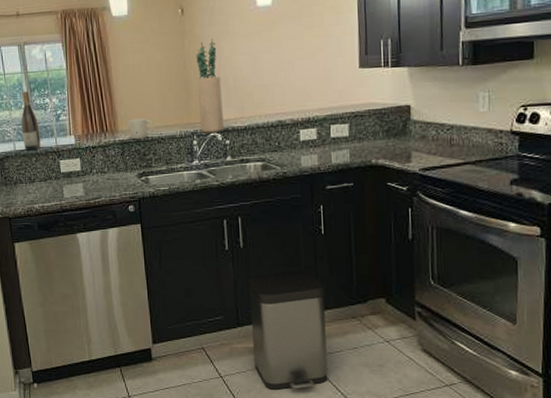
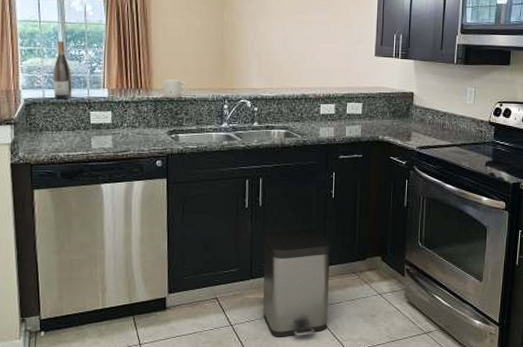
vase: present [196,38,224,133] -> none [231,14,255,99]

